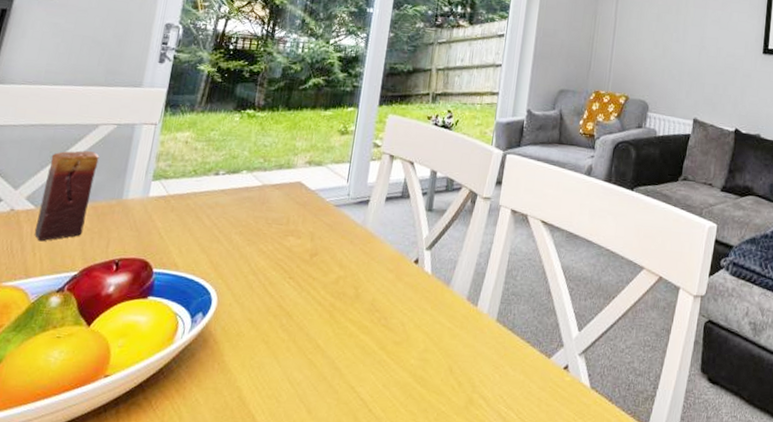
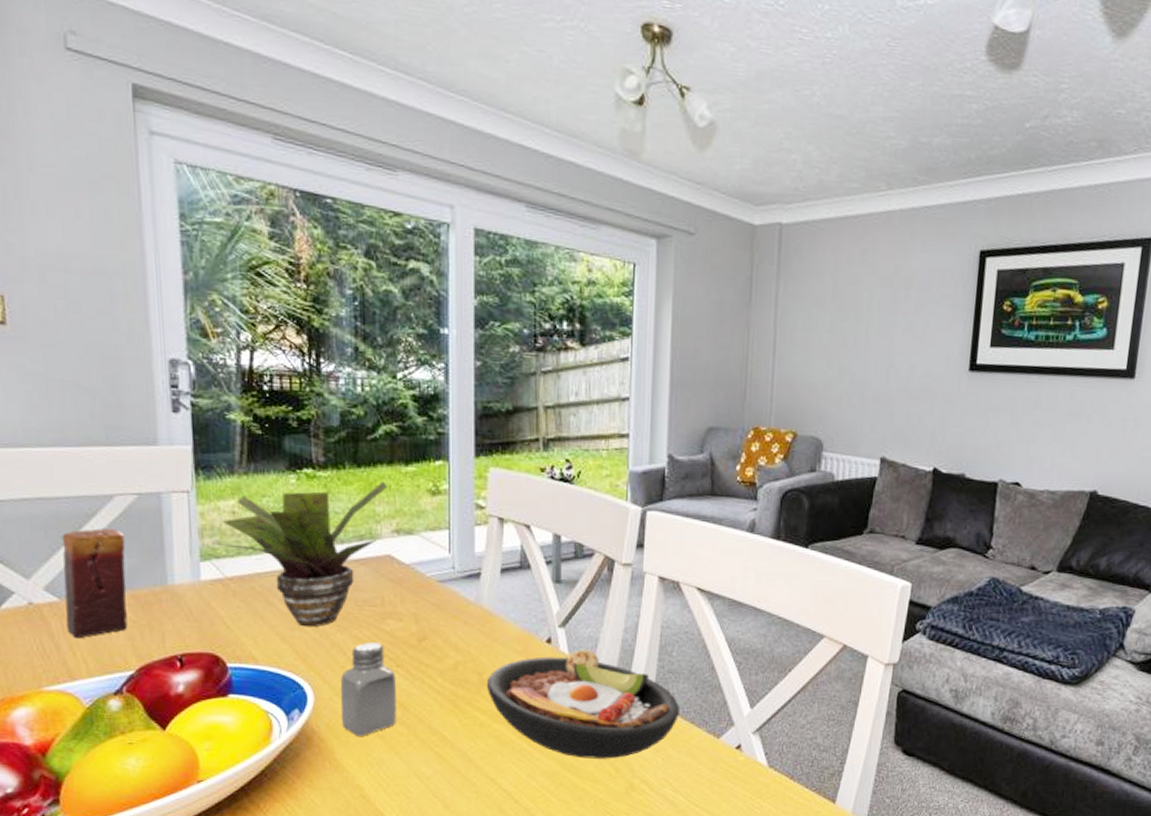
potted plant: none [164,122,309,241] -> present [212,481,388,627]
saltshaker: none [235,256,287,341] -> present [341,642,396,736]
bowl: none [359,270,519,373] -> present [486,649,681,759]

